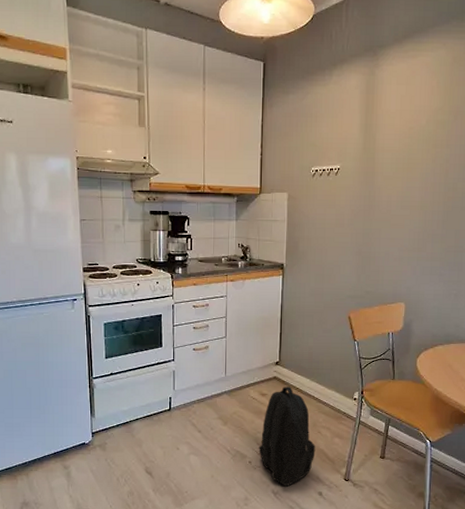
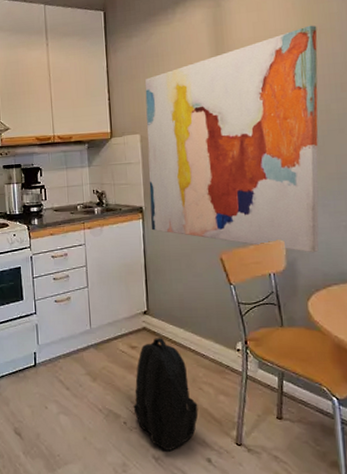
wall art: none [289,105,456,316] -> present [144,25,319,253]

